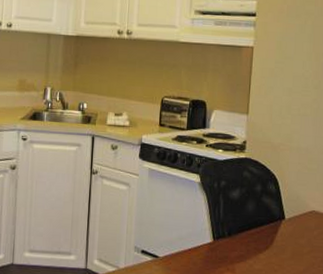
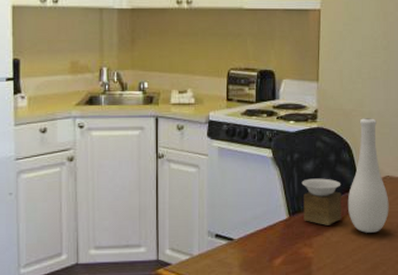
vase: none [227,152,314,265] -> present [301,118,389,233]

